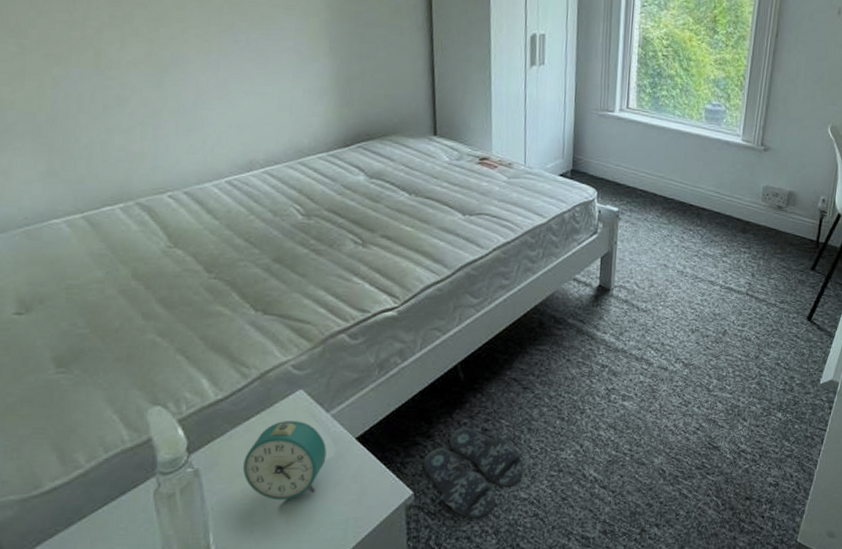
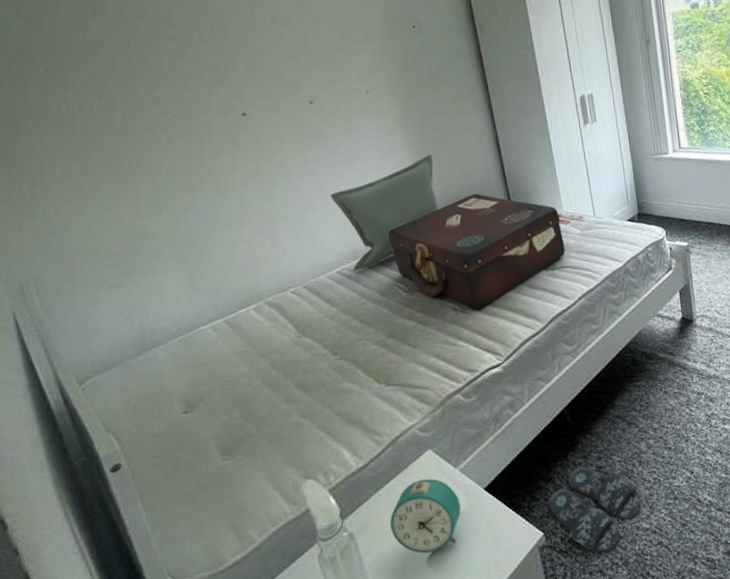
cushion: none [232,69,357,184] -> present [330,154,438,272]
suitcase: none [291,120,488,247] -> present [387,193,565,311]

